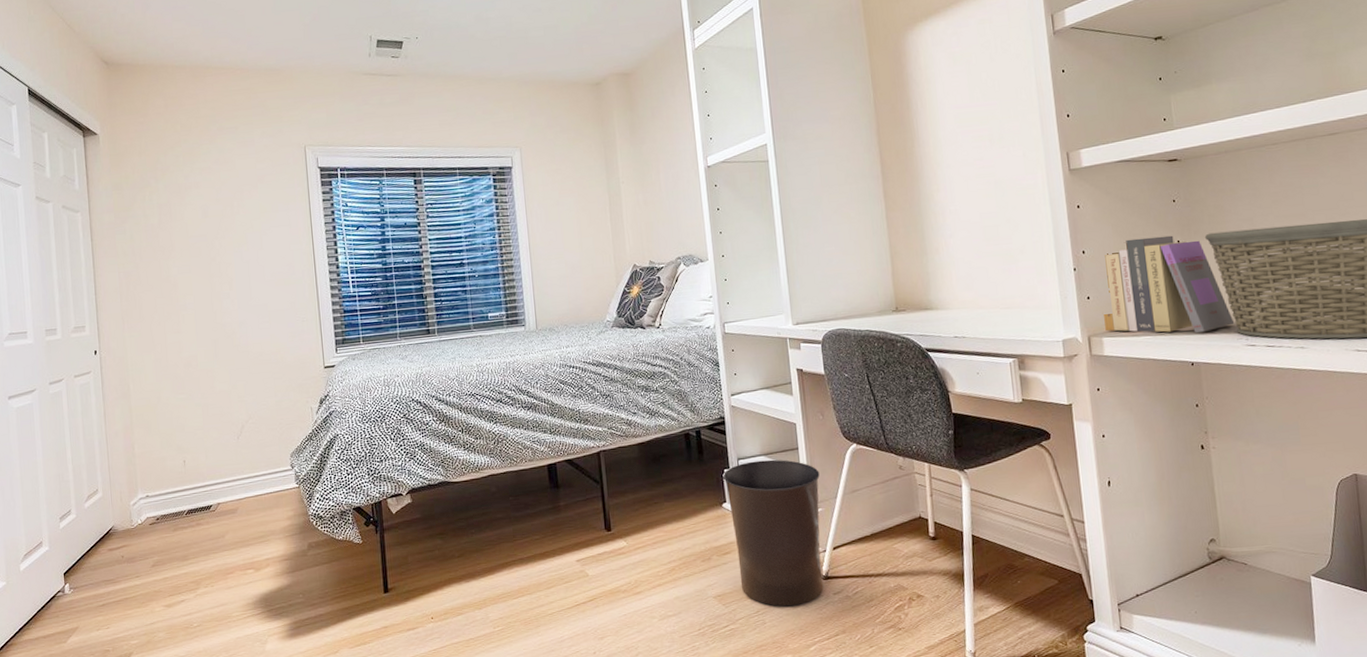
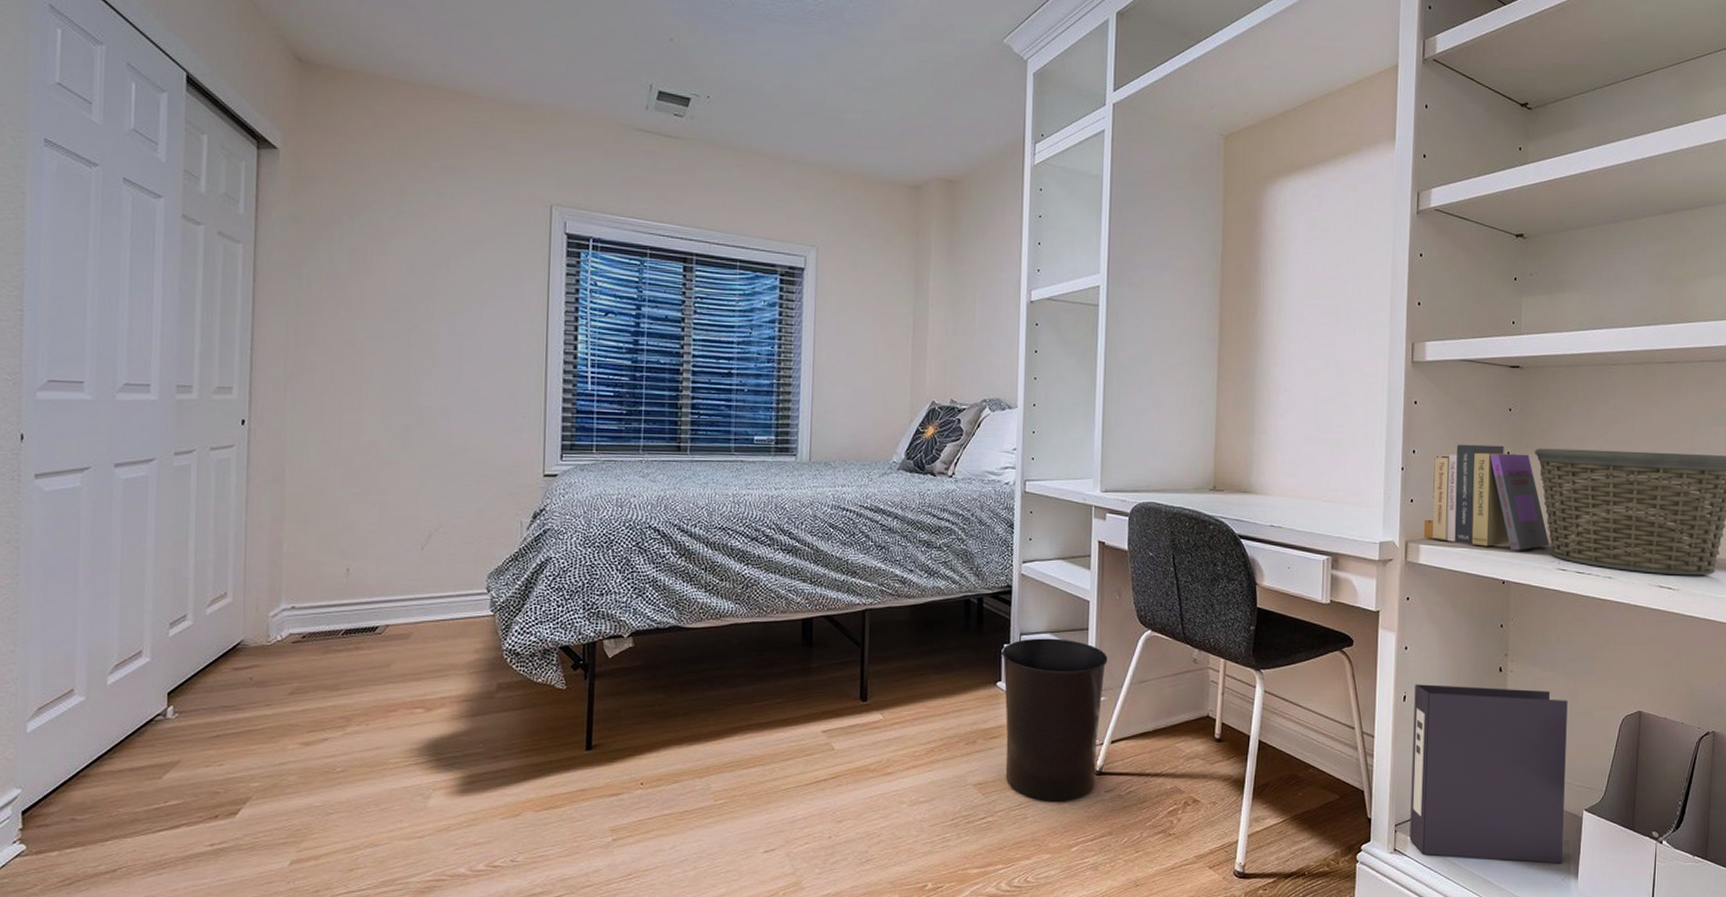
binder: none [1118,463,1296,631] -> present [1409,684,1568,864]

